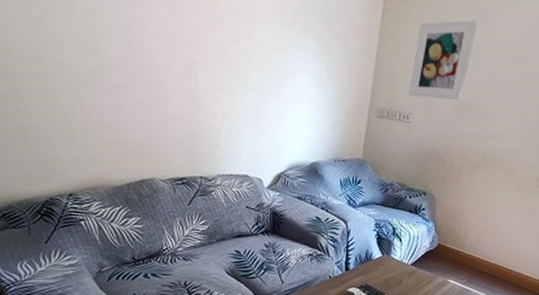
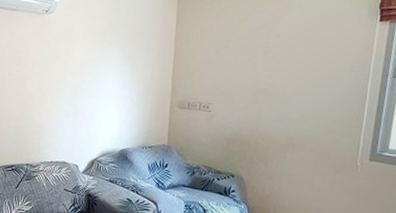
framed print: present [409,19,478,100] -> none [207,22,265,90]

